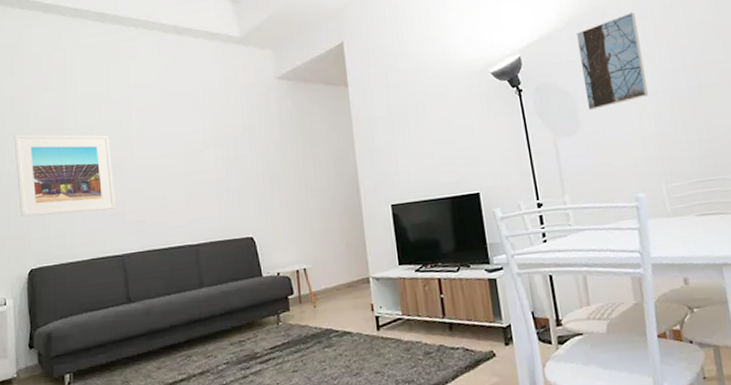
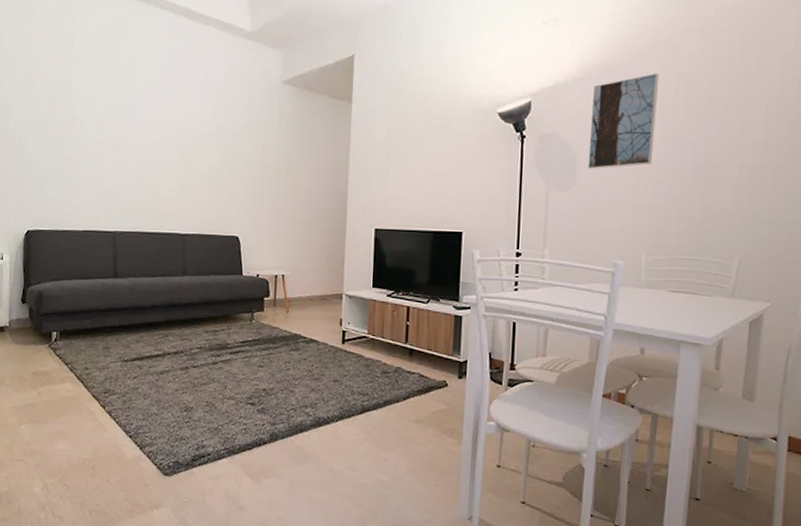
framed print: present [14,134,116,217] -> none [19,96,112,186]

